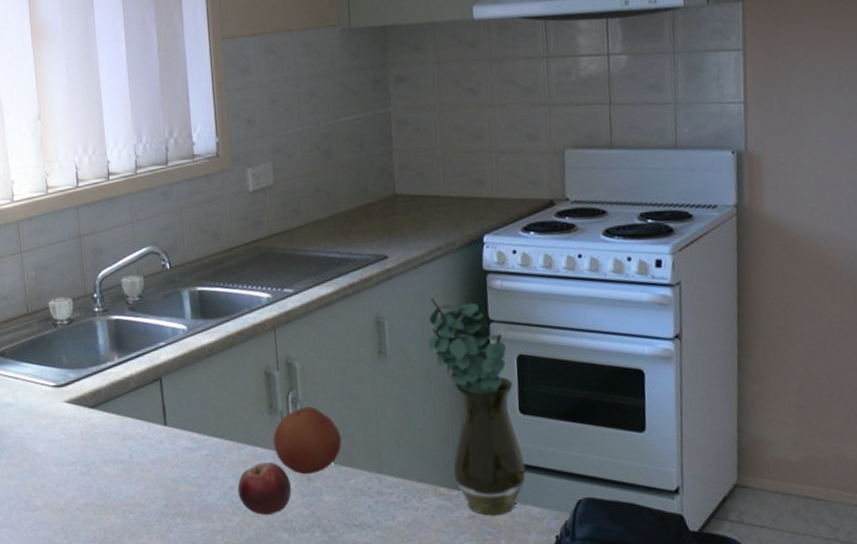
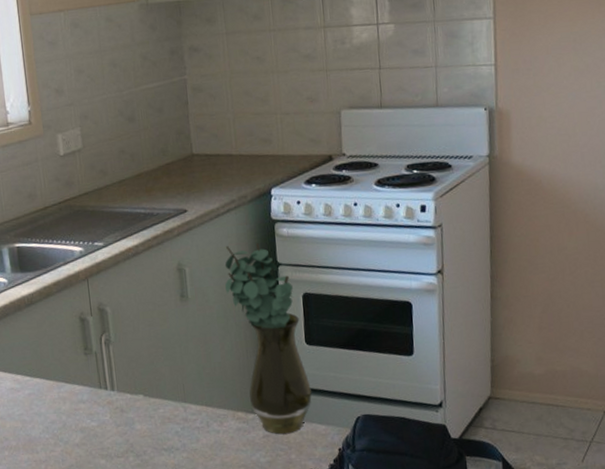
fruit: present [237,462,292,515] -> none [58,397,107,444]
fruit: present [273,407,341,475] -> none [89,347,150,407]

